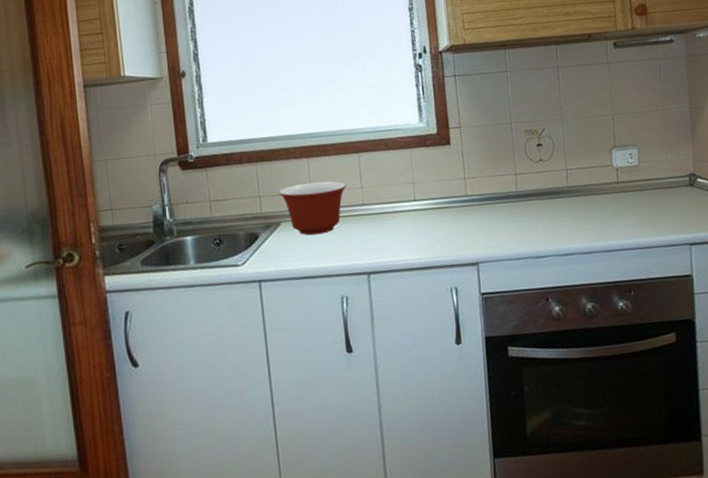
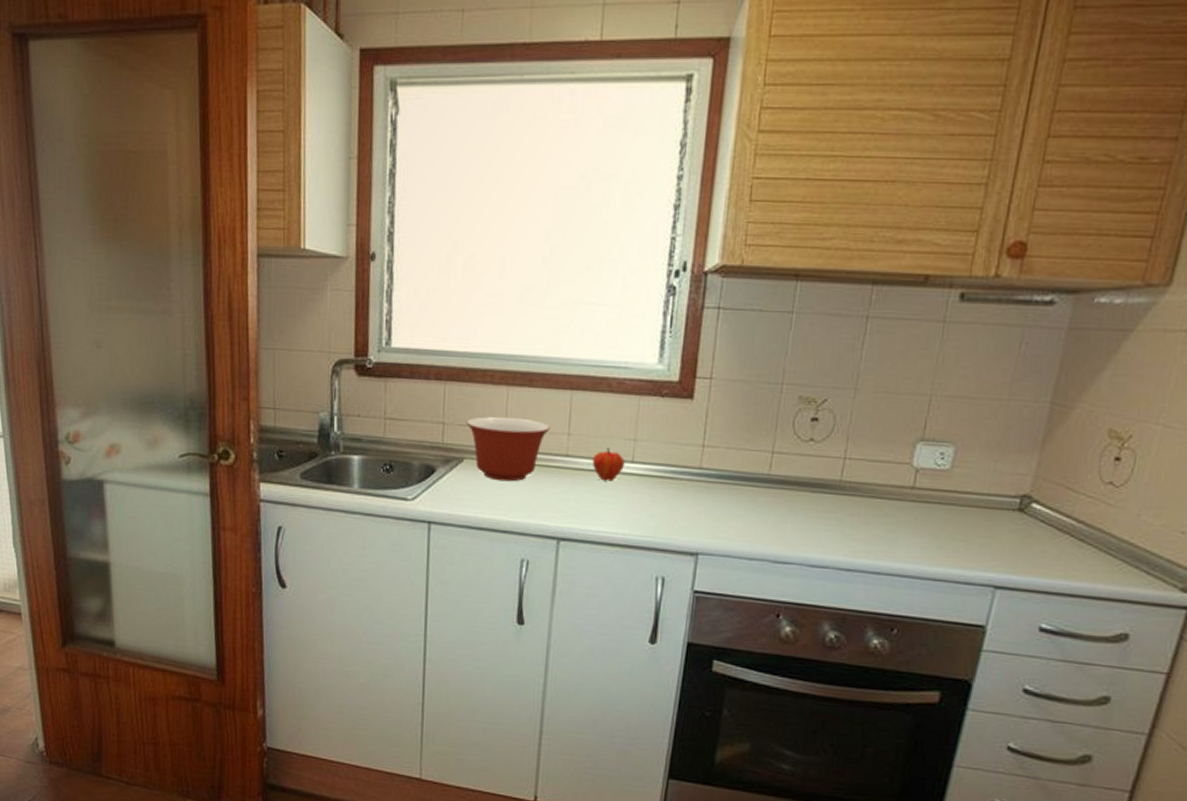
fruit: none [383,193,410,220] -> present [592,448,626,482]

